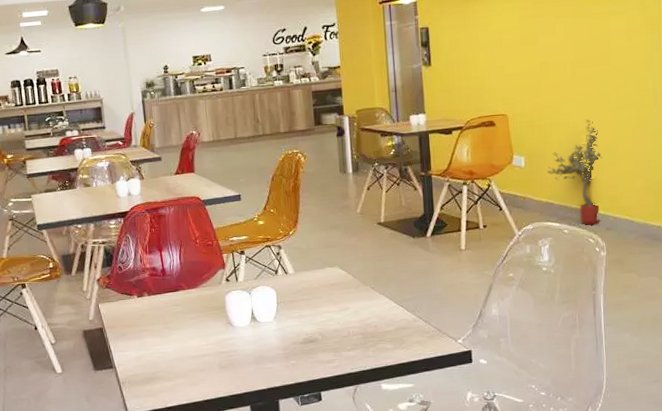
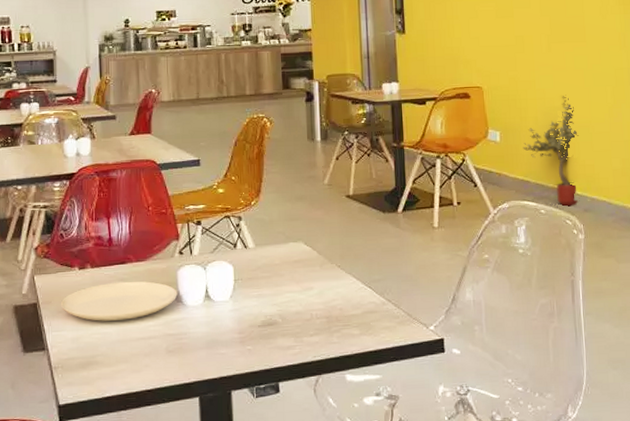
plate: none [123,306,227,342] -> present [60,281,178,321]

